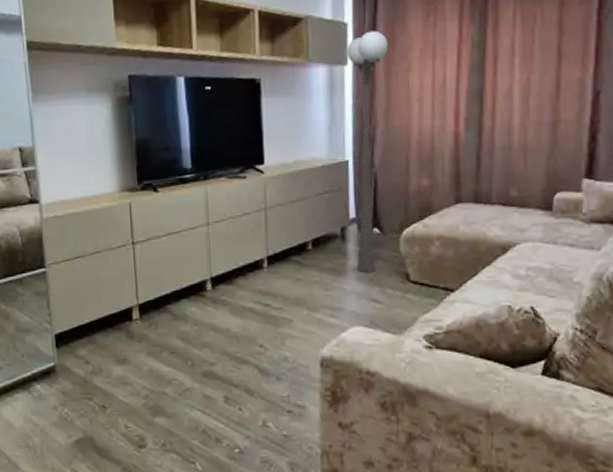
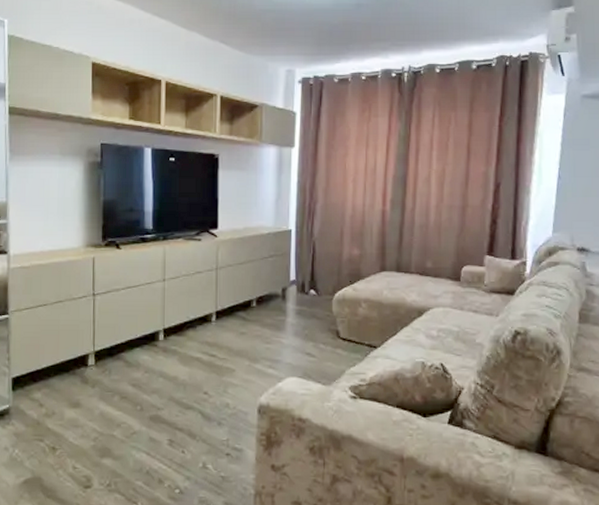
floor lamp: present [346,30,389,273] -> none [294,120,330,330]

